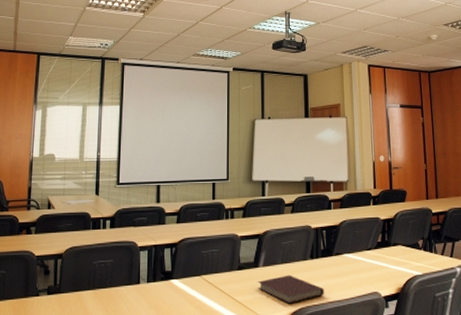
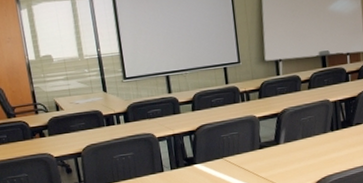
notebook: present [257,275,324,304] -> none [279,148,346,175]

